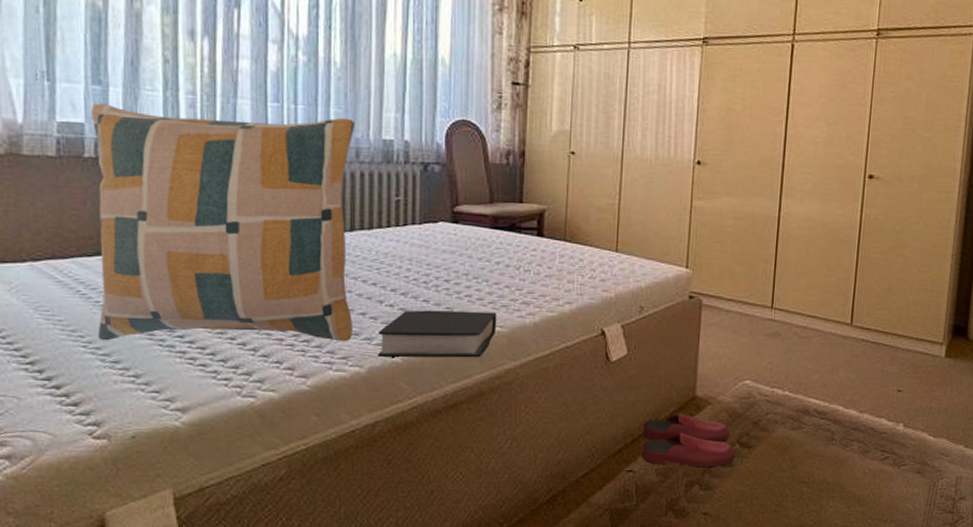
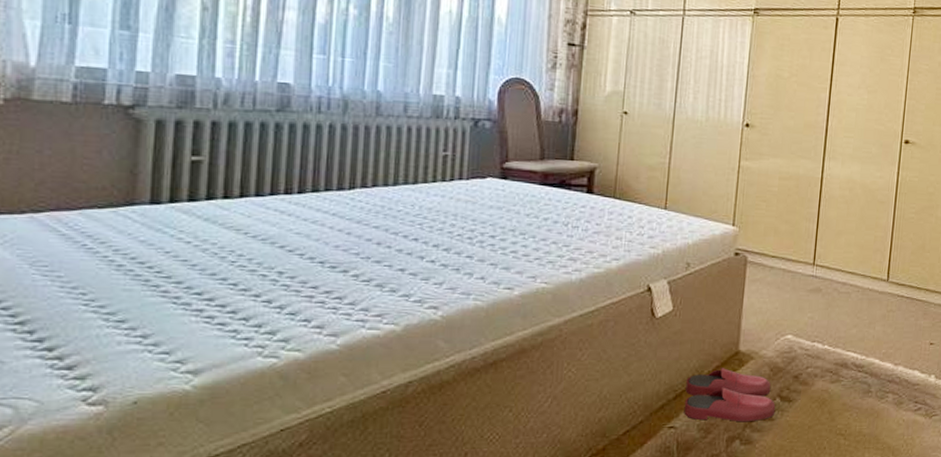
pillow: present [91,103,356,342] -> none [103,48,406,299]
book: present [378,310,497,358] -> none [415,266,543,316]

